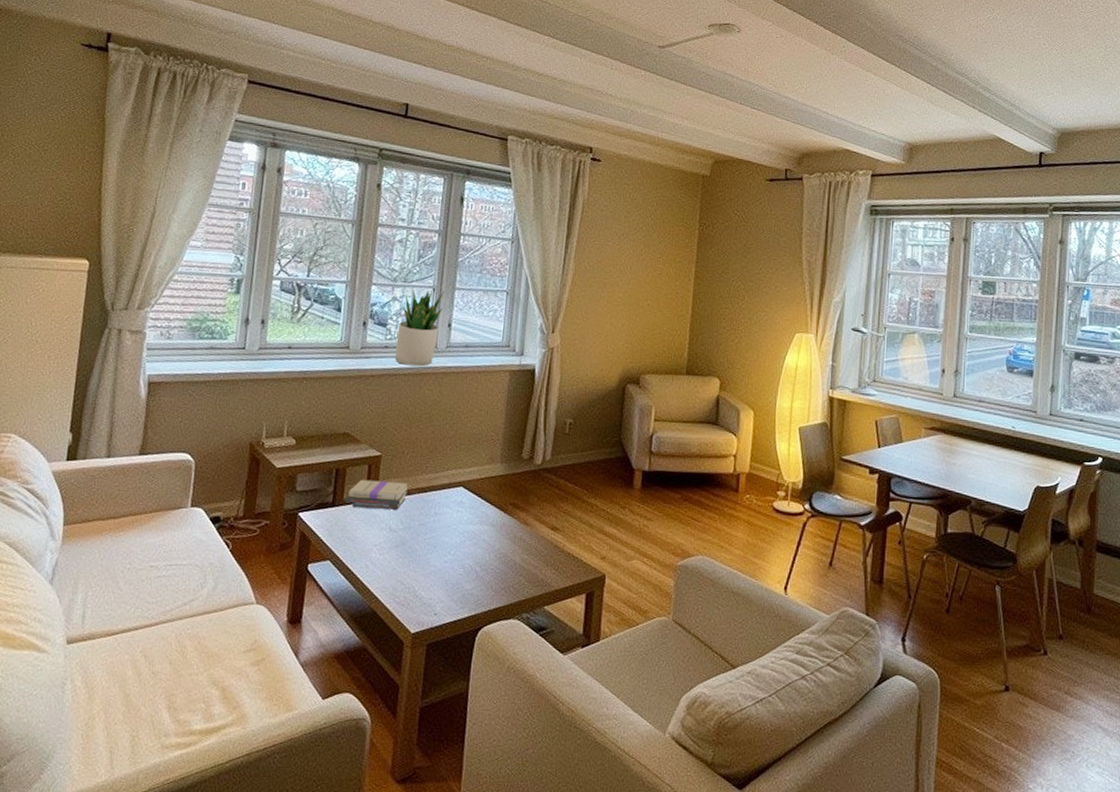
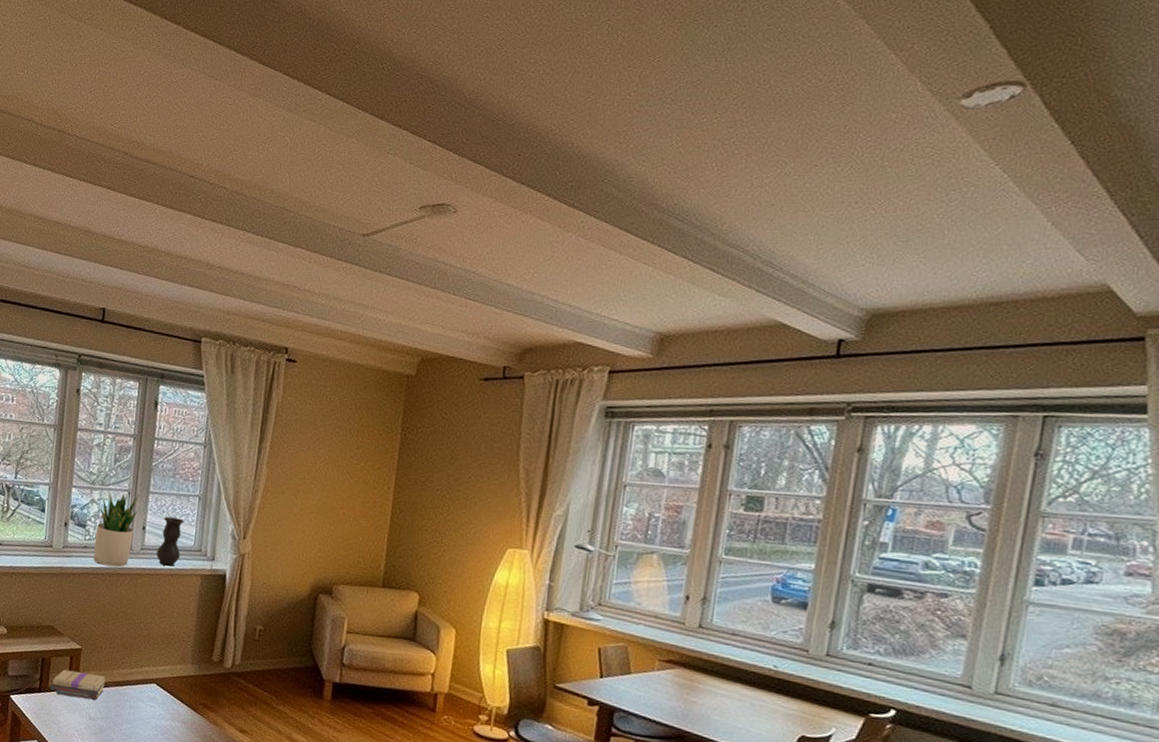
vase: none [463,313,492,363] -> present [156,517,185,566]

